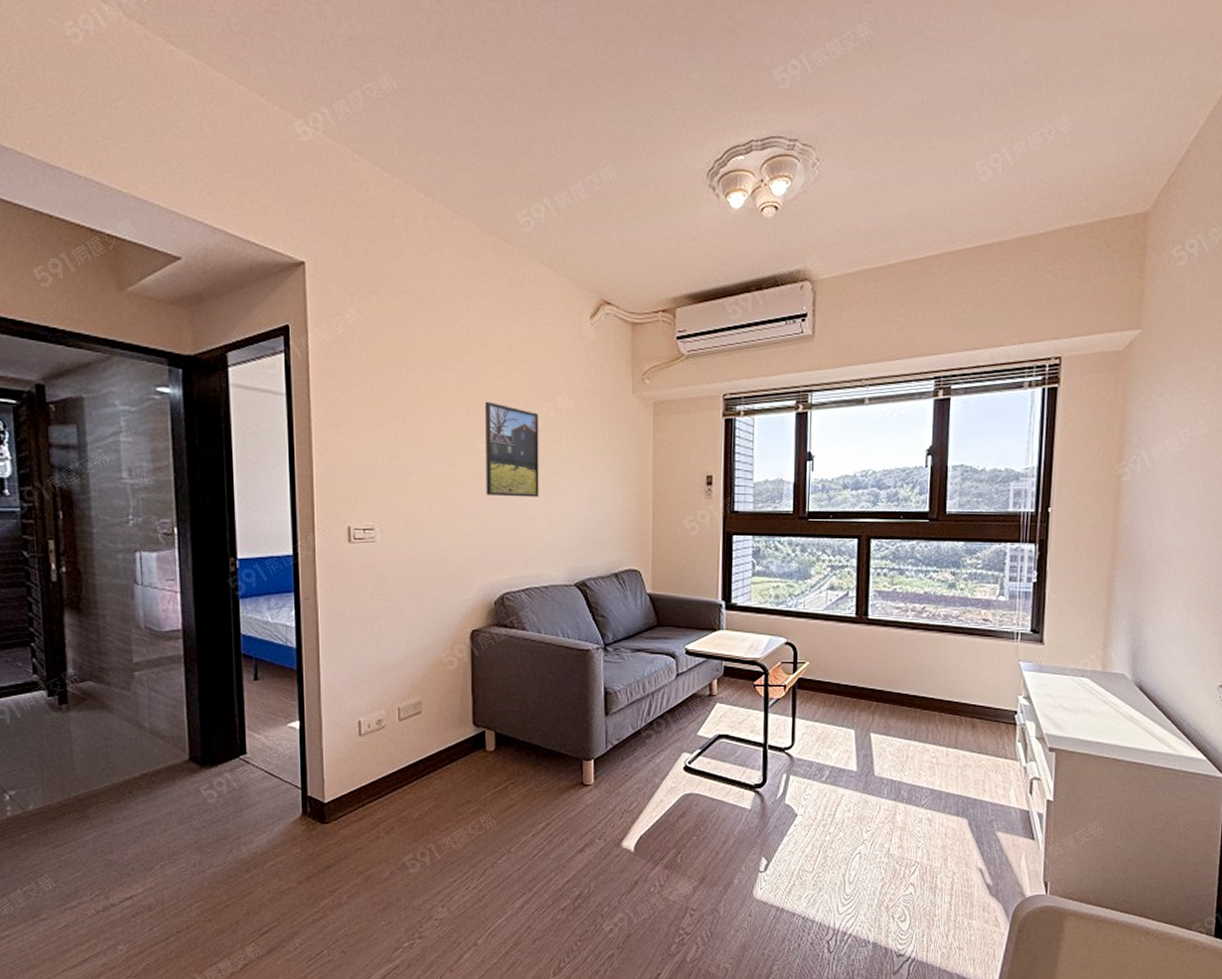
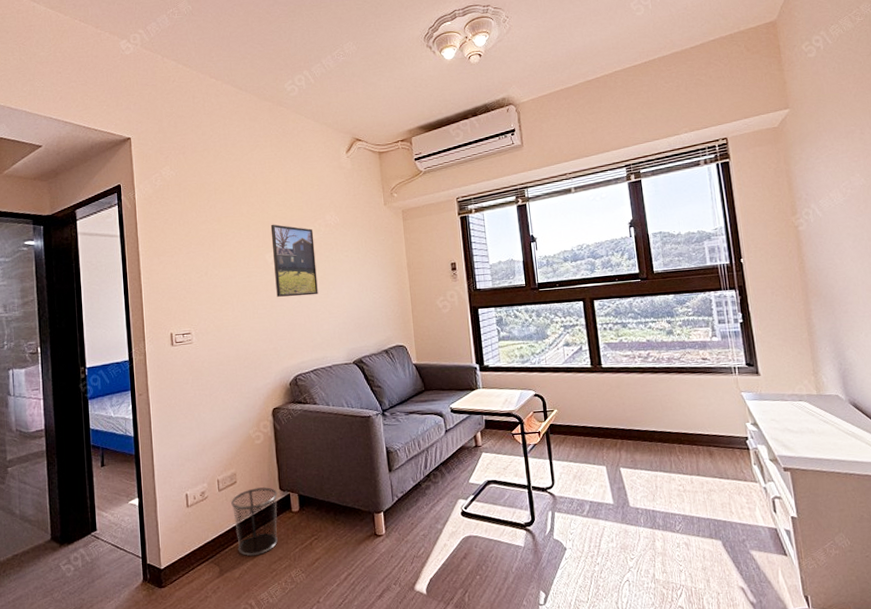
waste bin: none [413,721,470,797] -> present [231,487,278,557]

